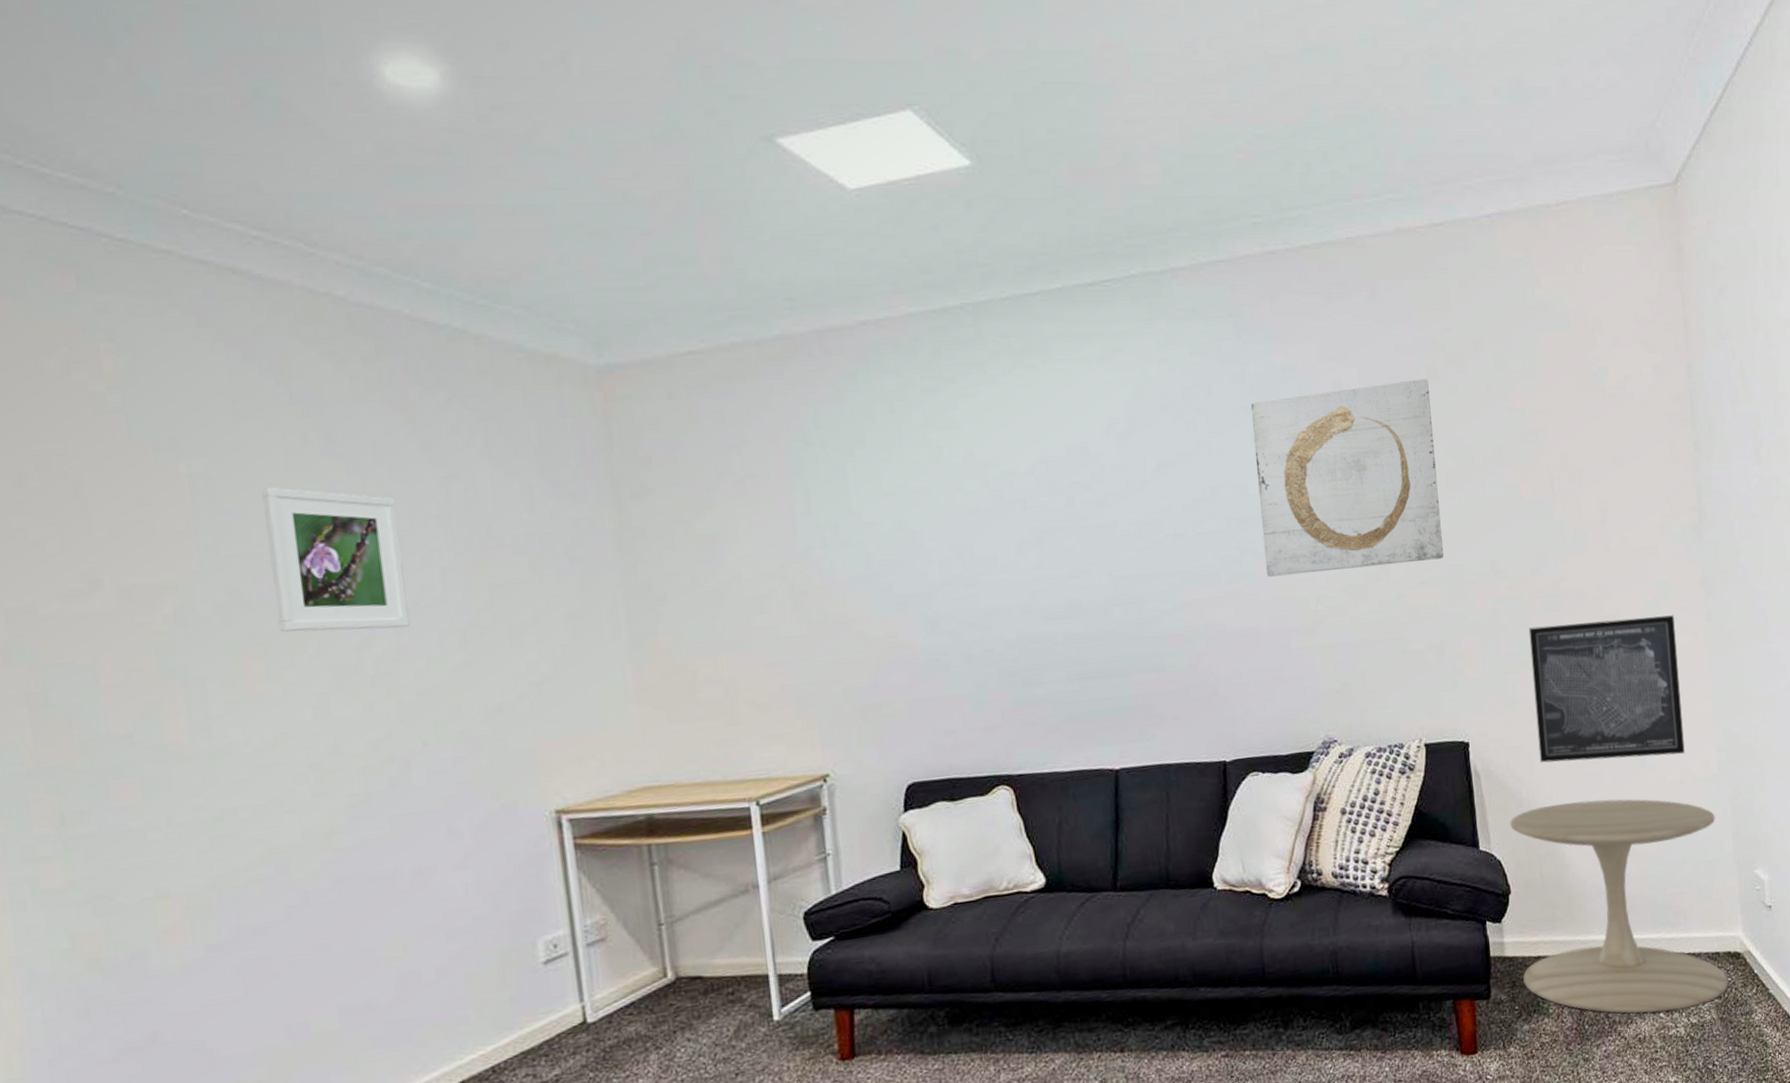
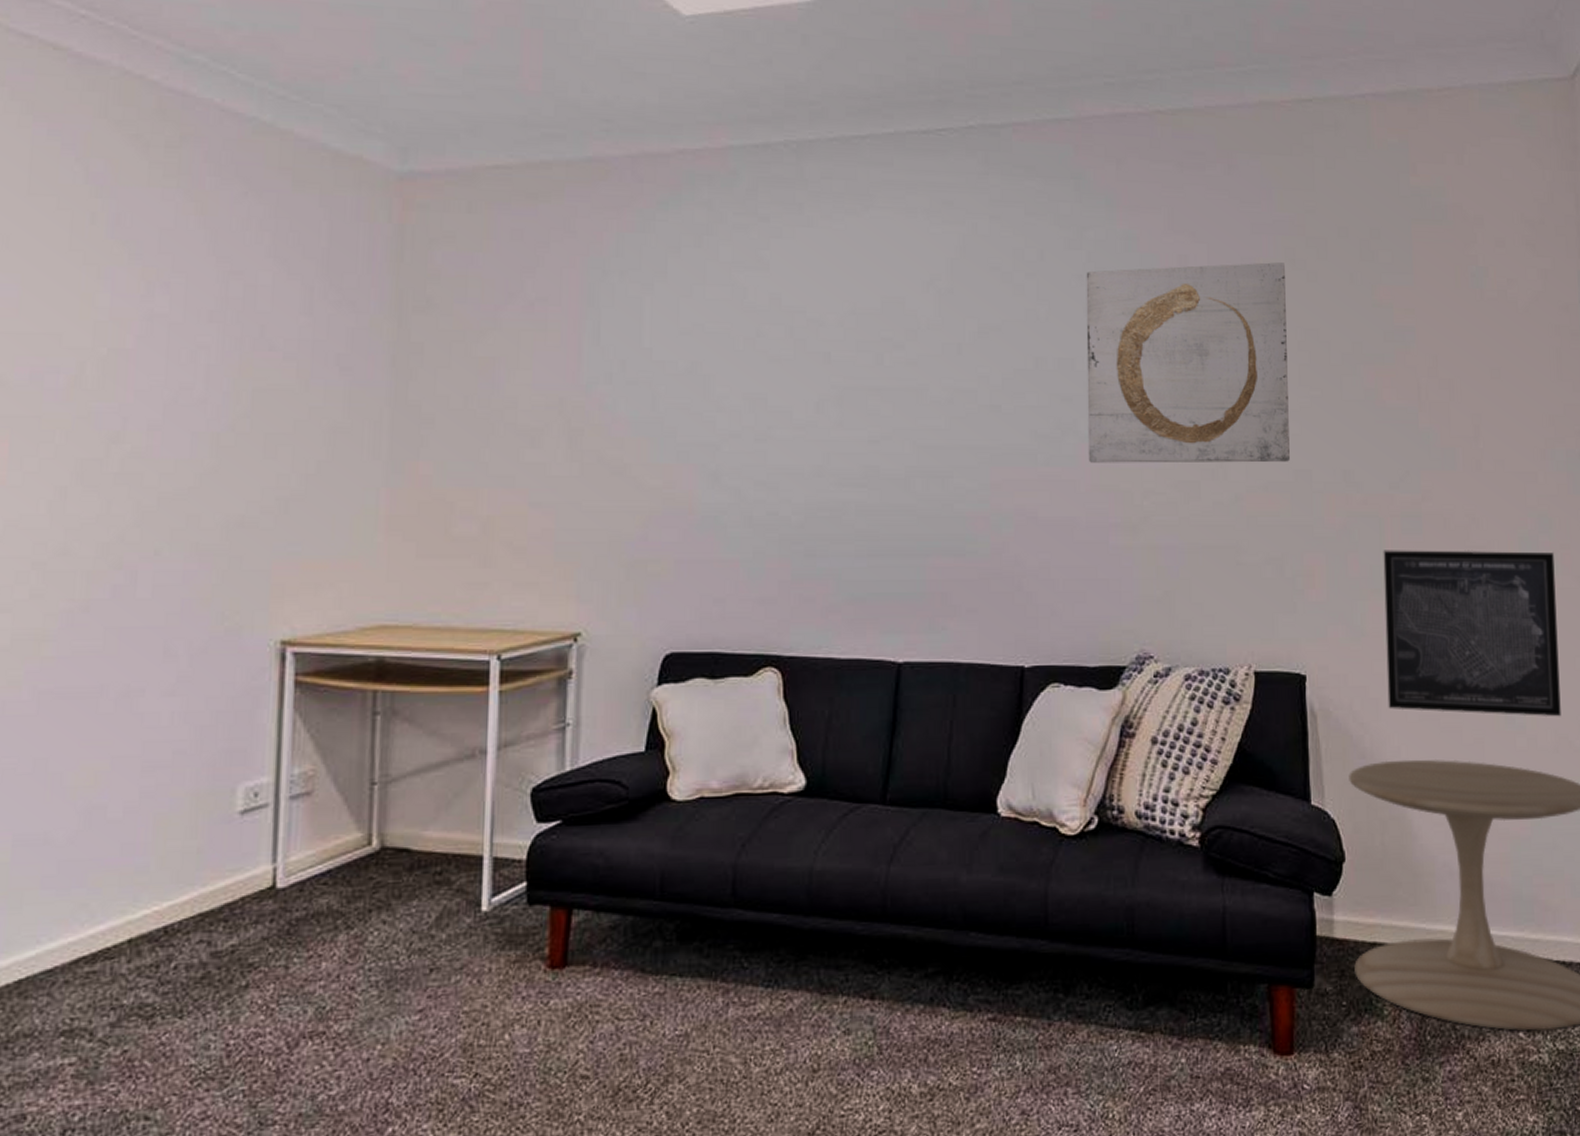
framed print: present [262,487,410,632] -> none [30,266,172,426]

